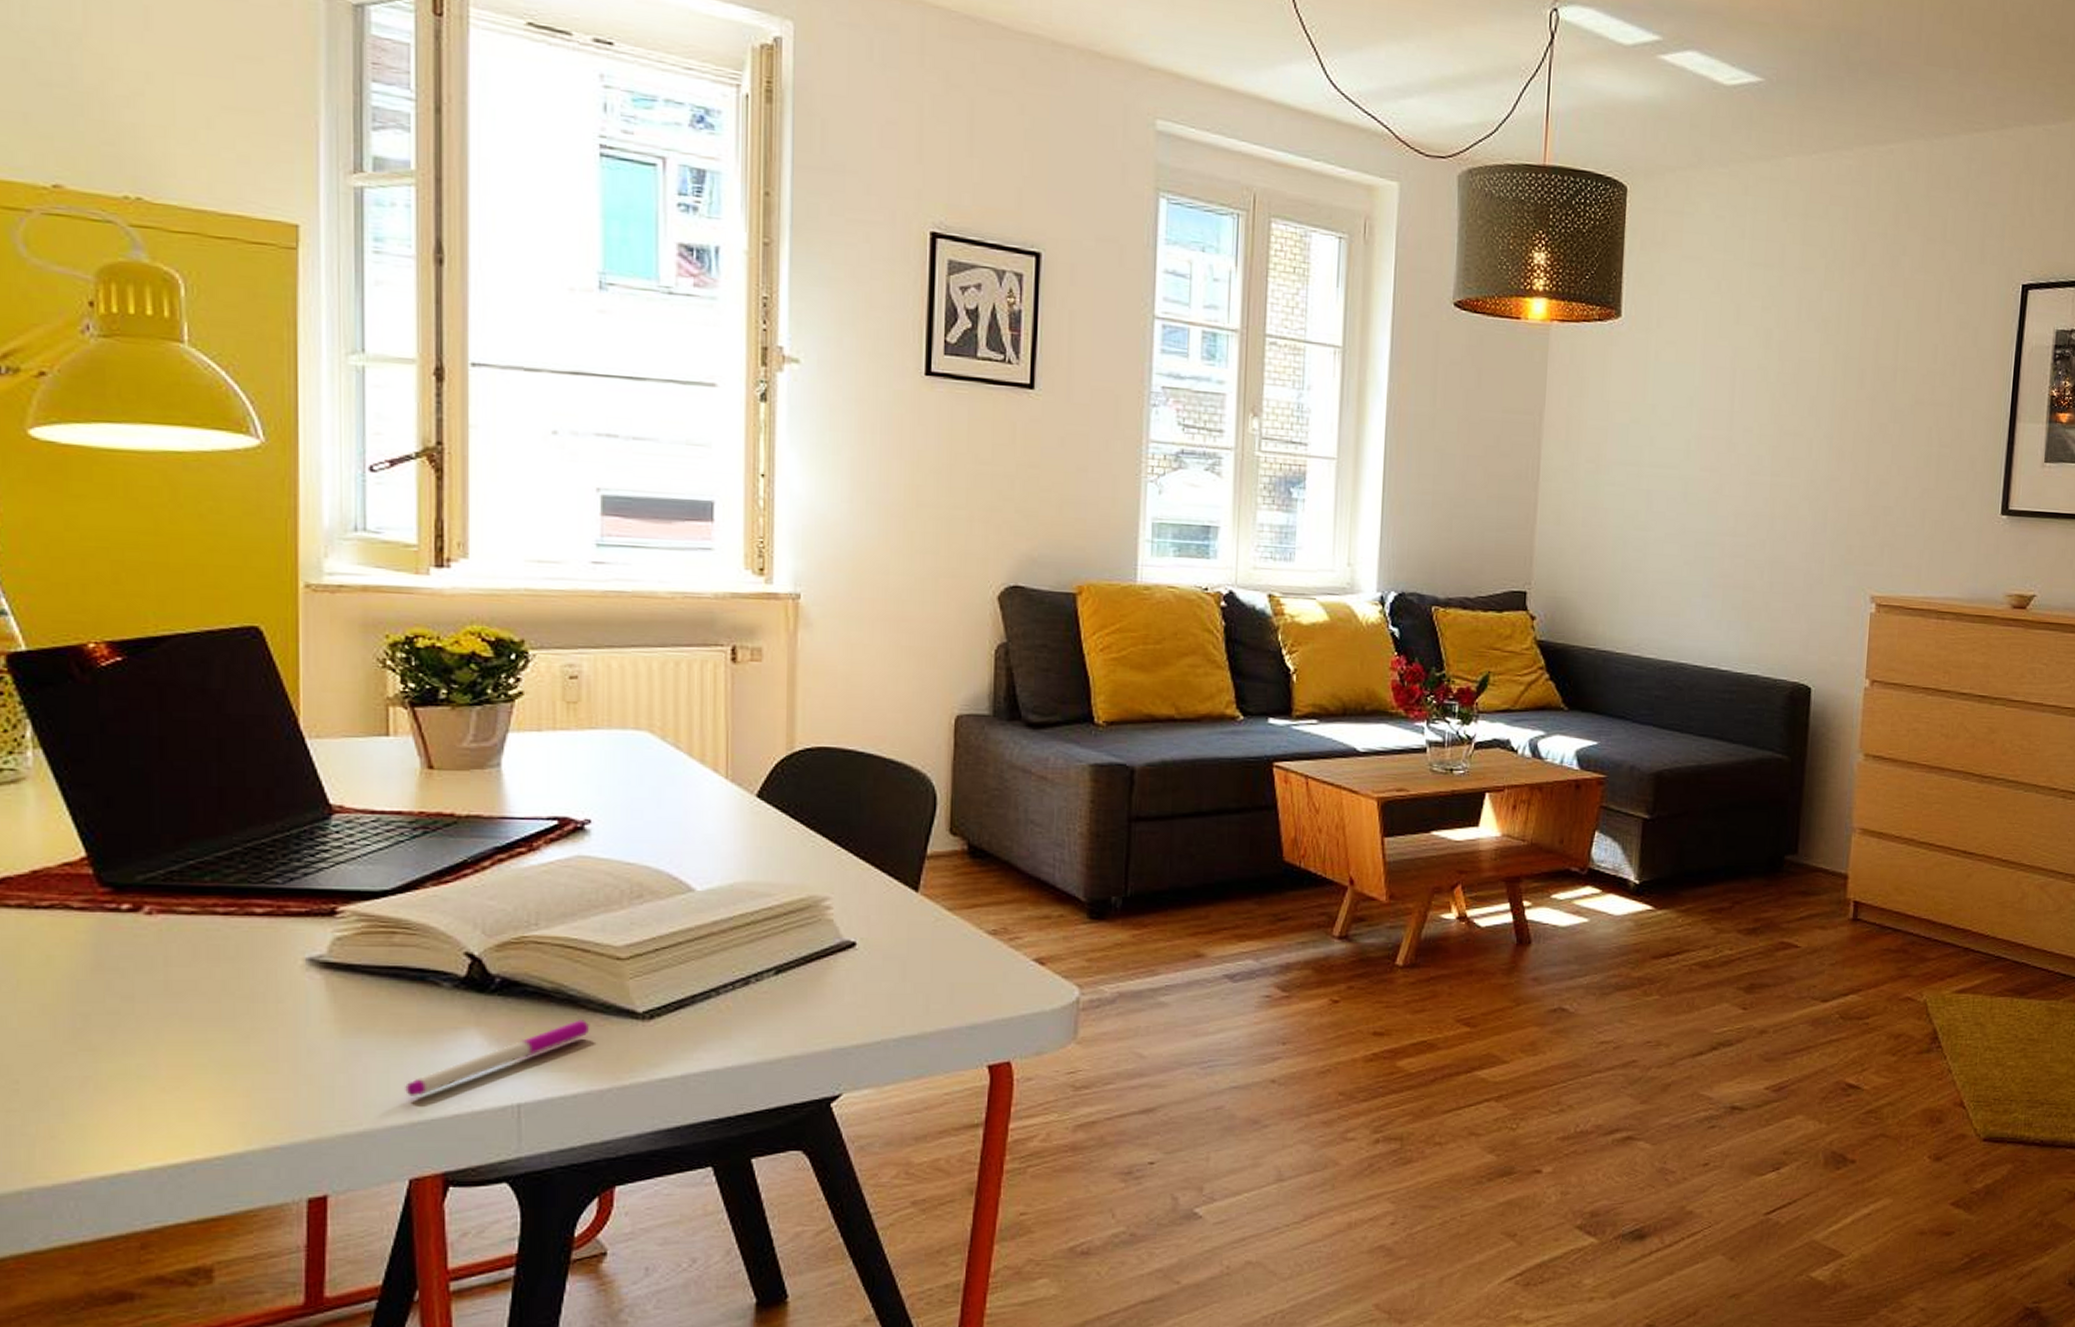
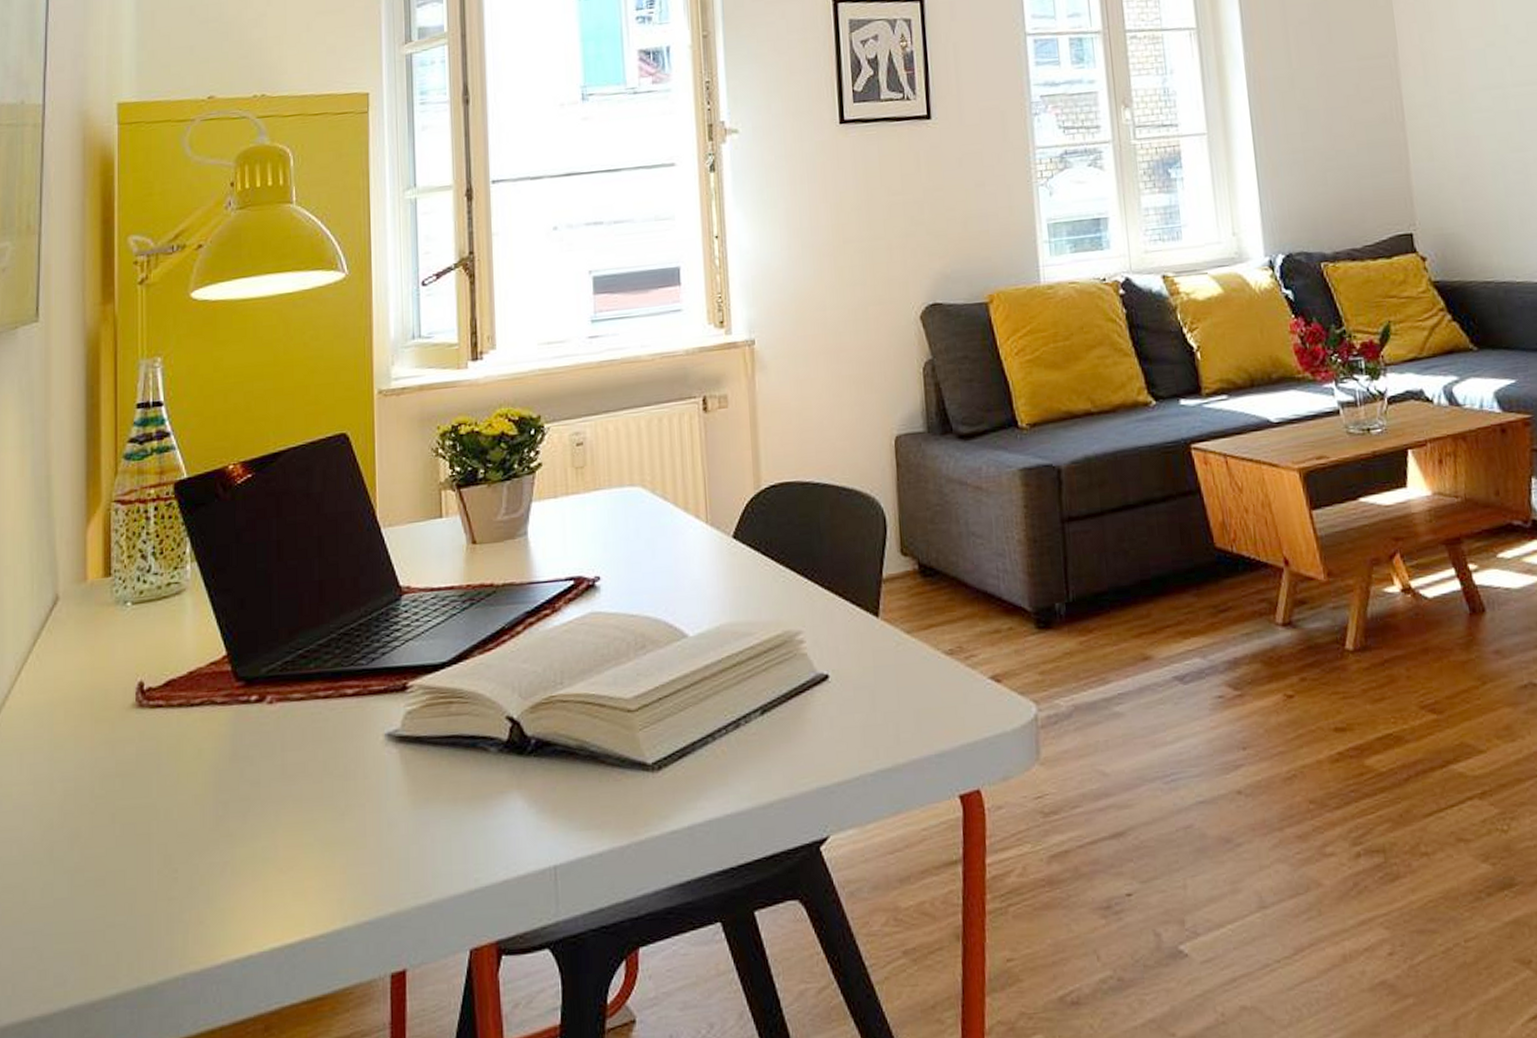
pen: present [405,1020,590,1096] -> none [464,775,610,864]

